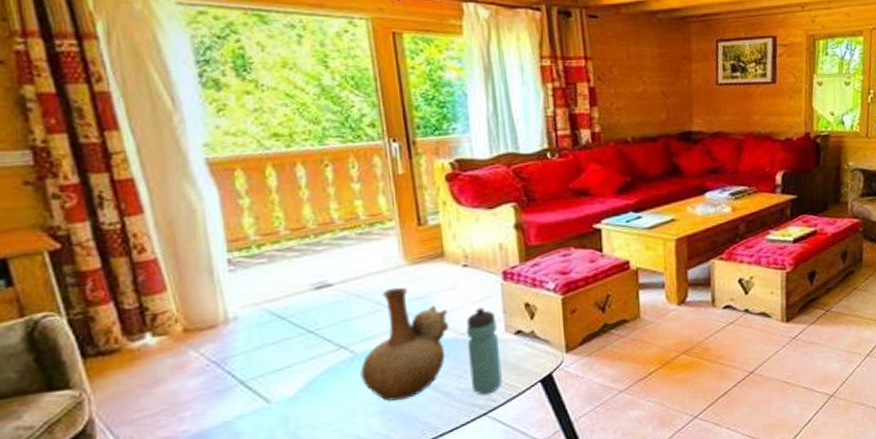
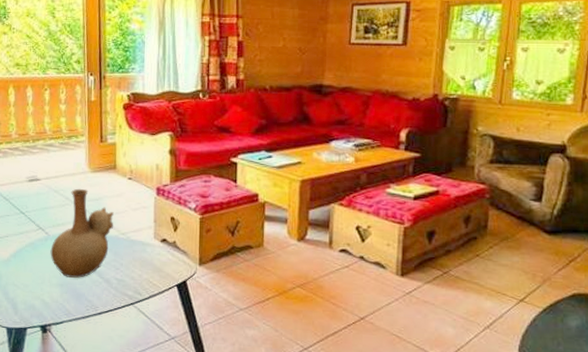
water bottle: present [466,307,502,395] -> none [124,214,149,288]

